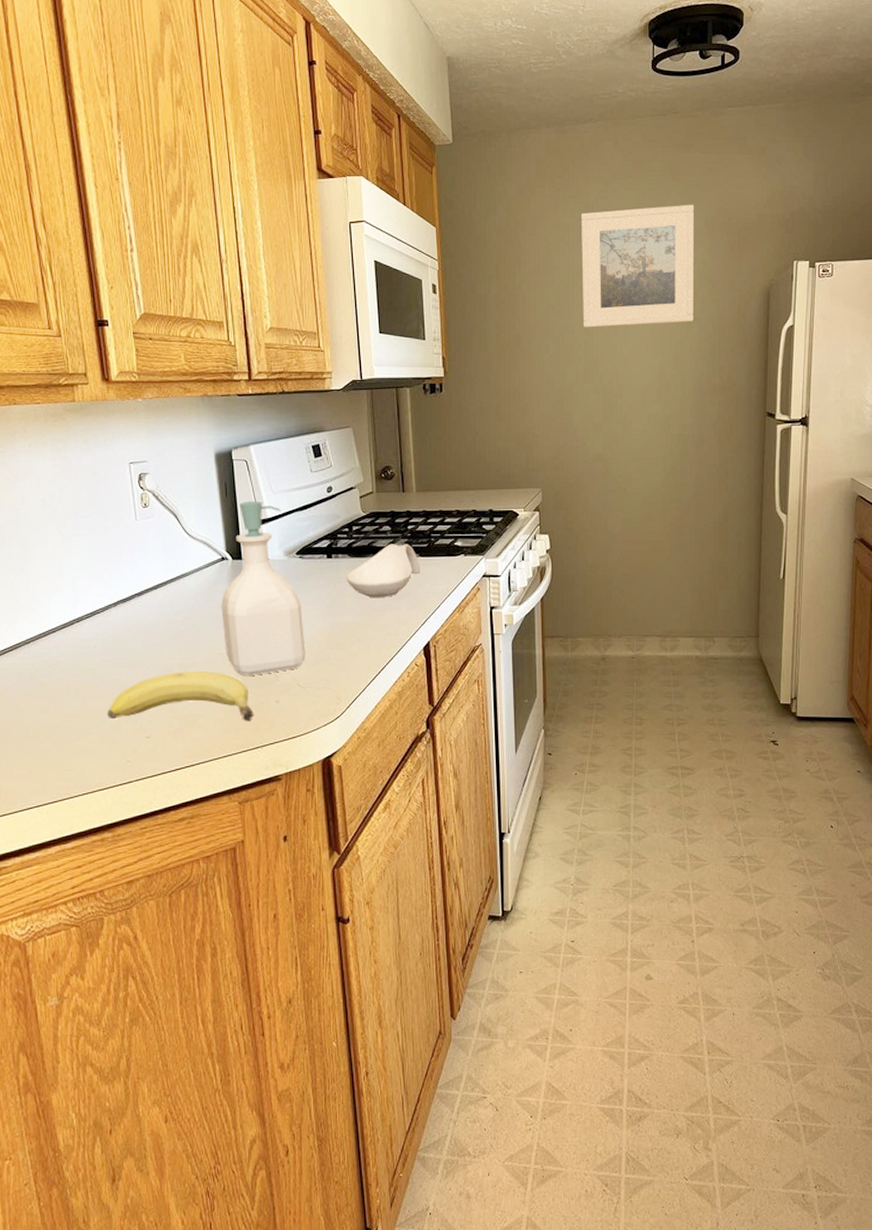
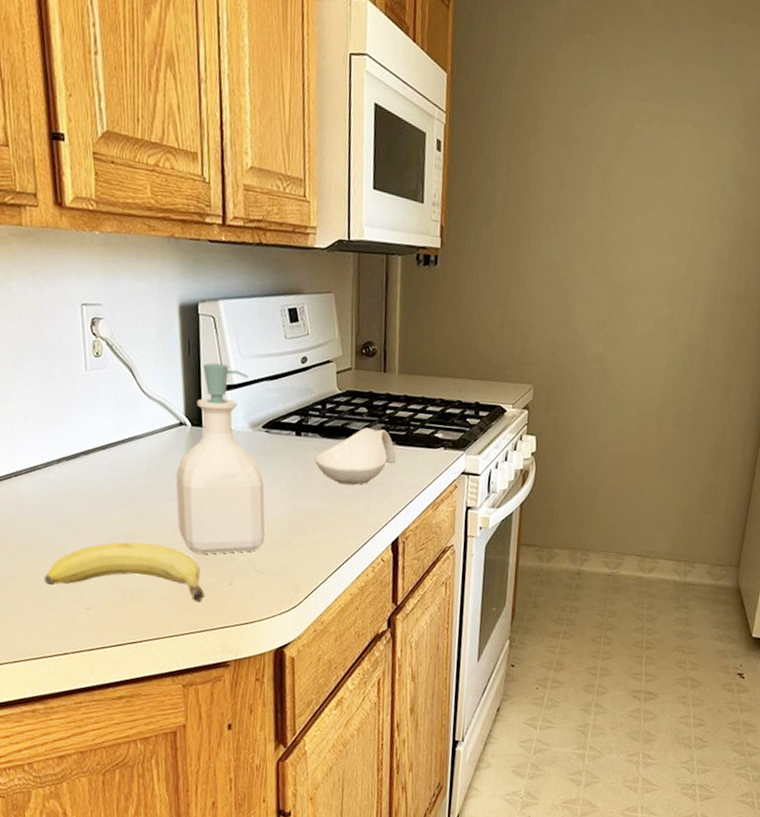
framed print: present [580,204,695,328] -> none [597,78,734,220]

